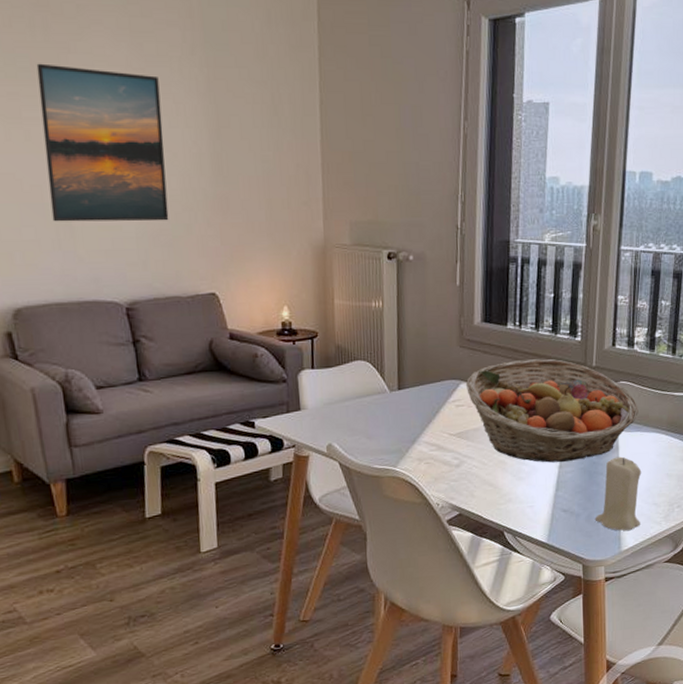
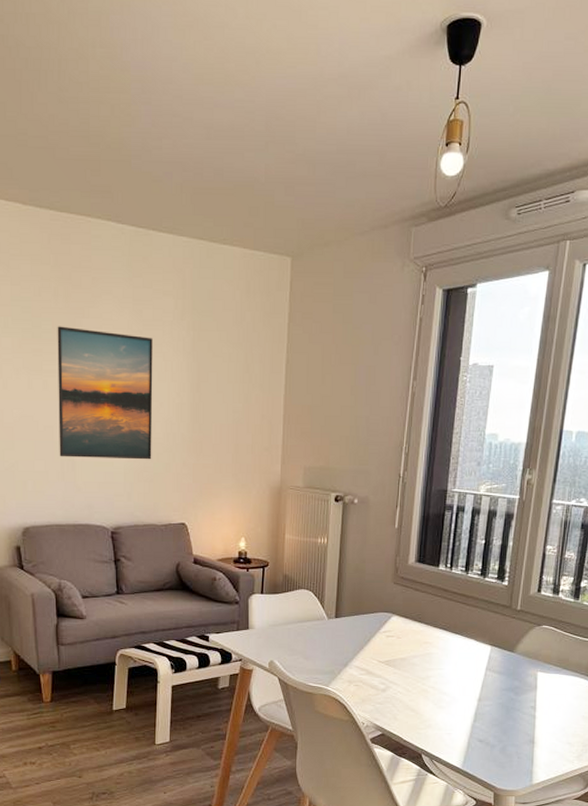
fruit basket: present [466,359,638,463] -> none [397,599,559,695]
candle: present [595,456,642,531] -> none [509,696,558,766]

